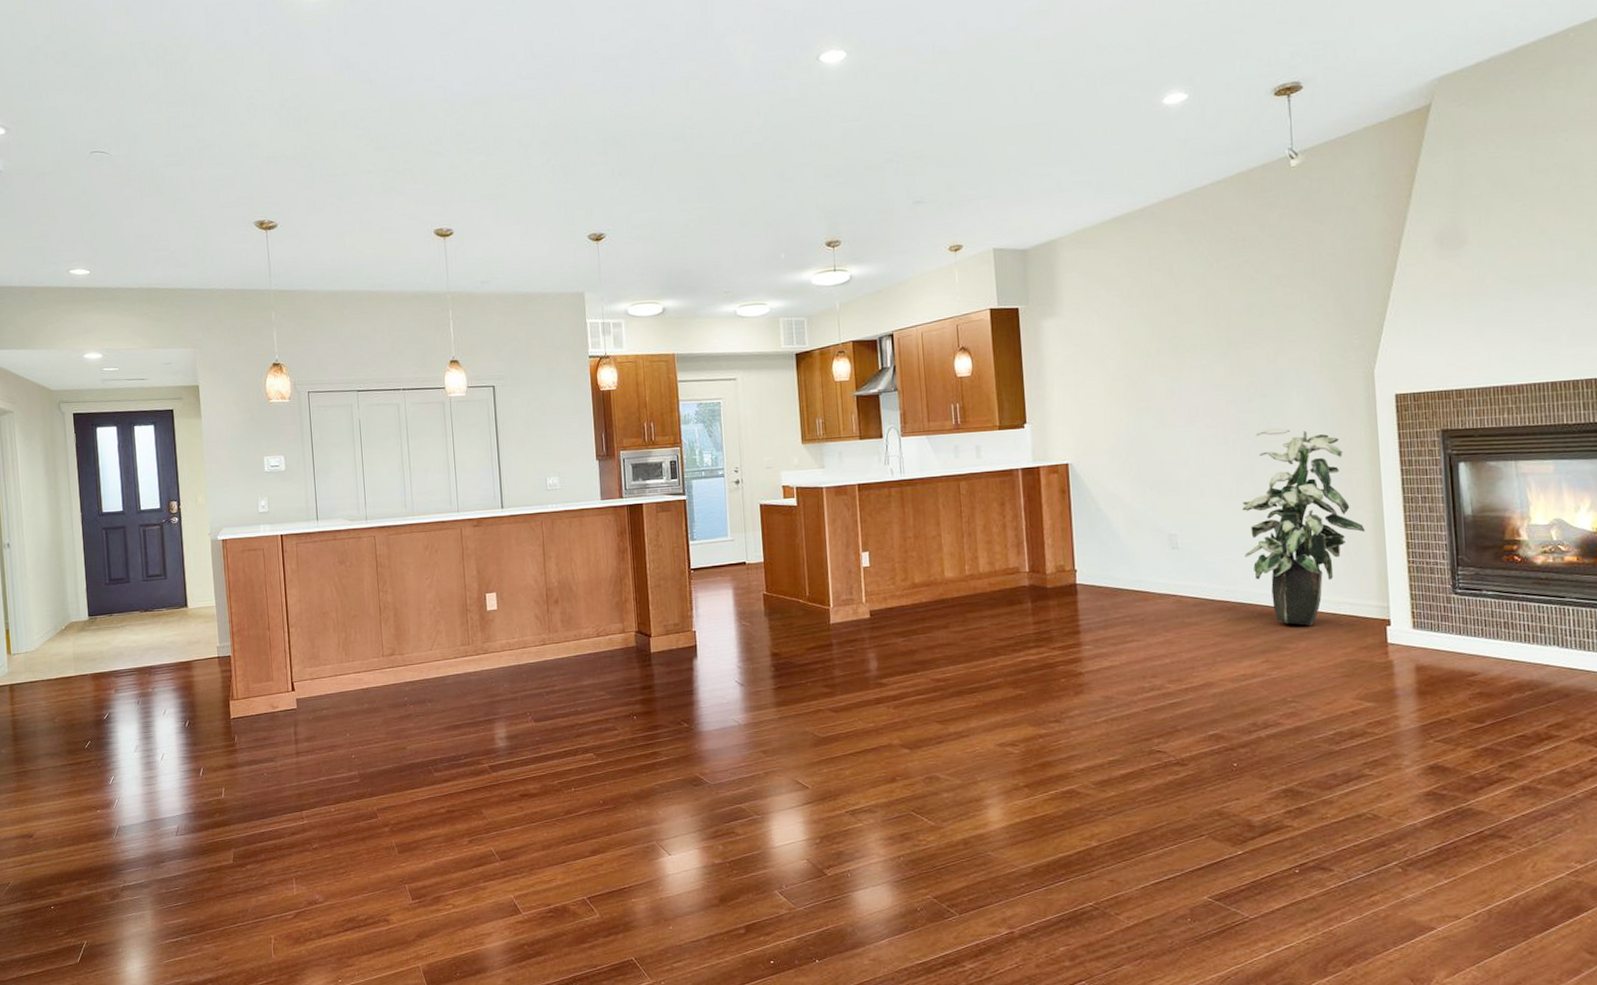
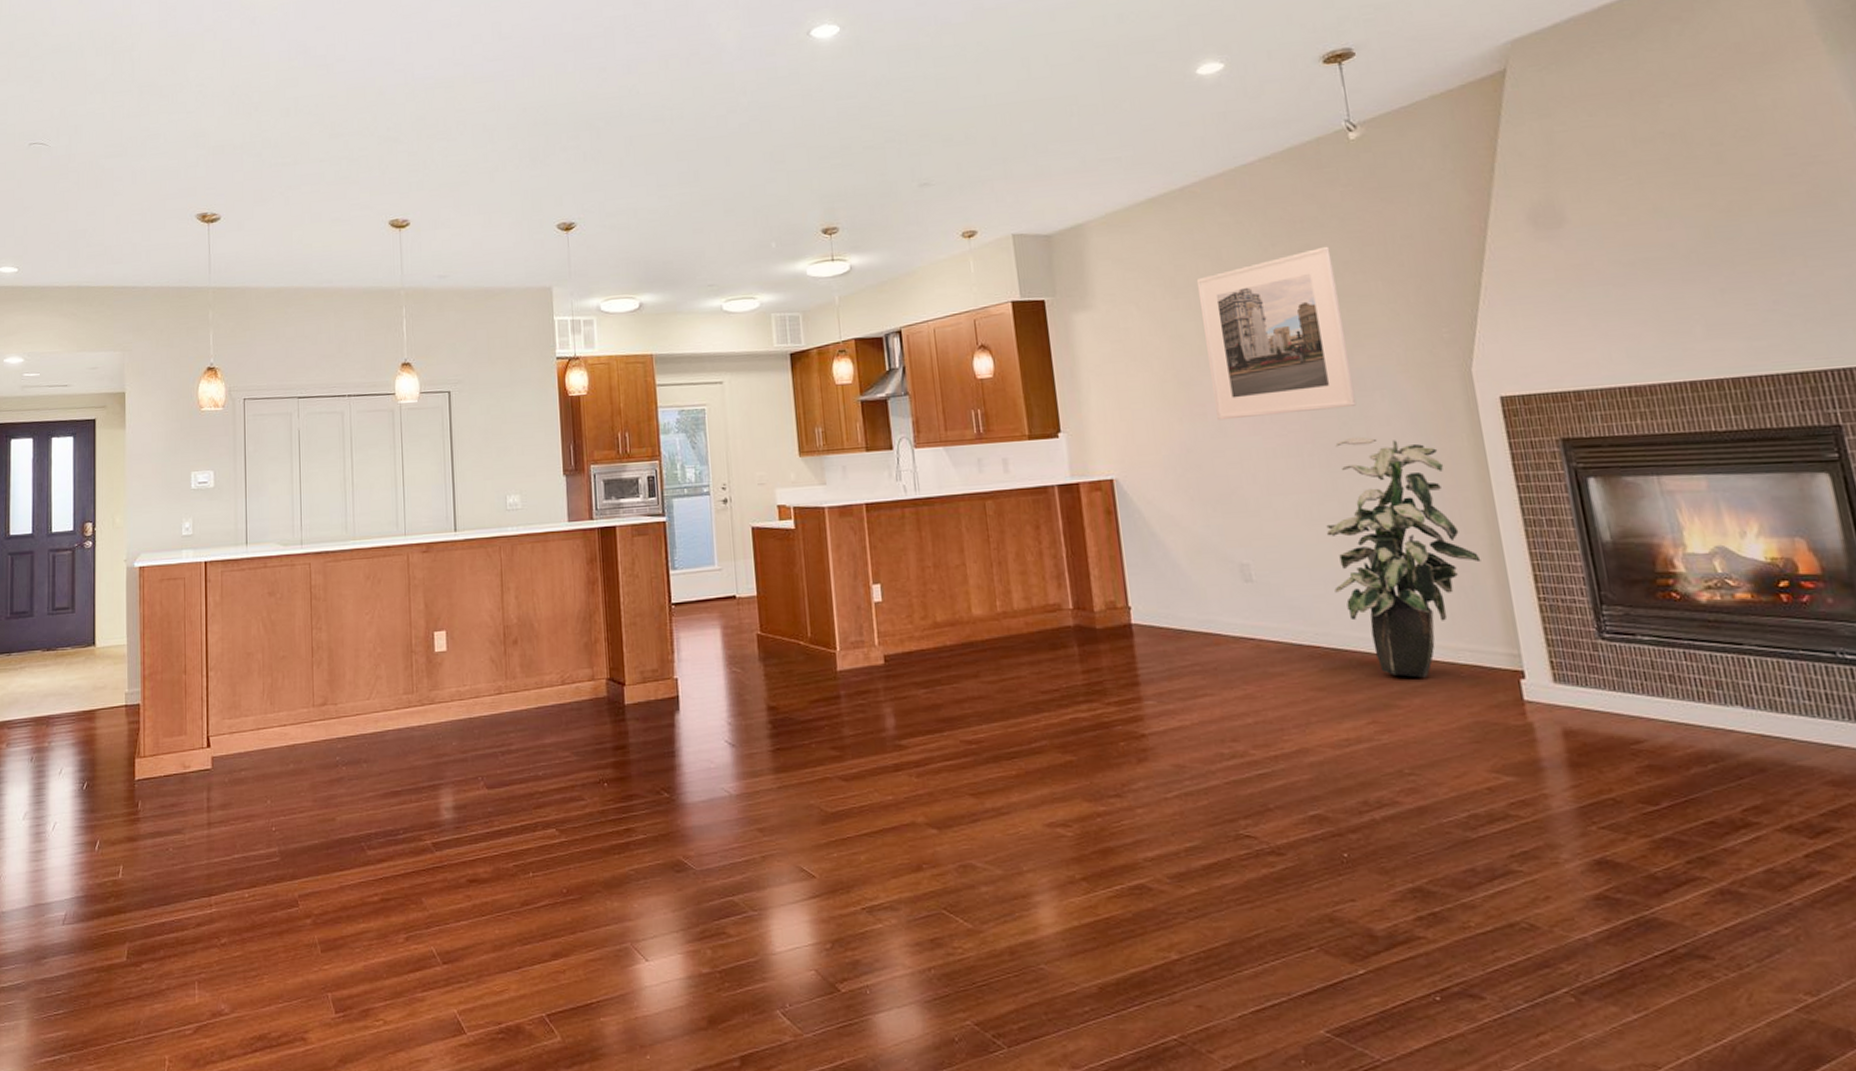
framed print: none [1149,262,1276,414] -> present [1196,246,1357,421]

